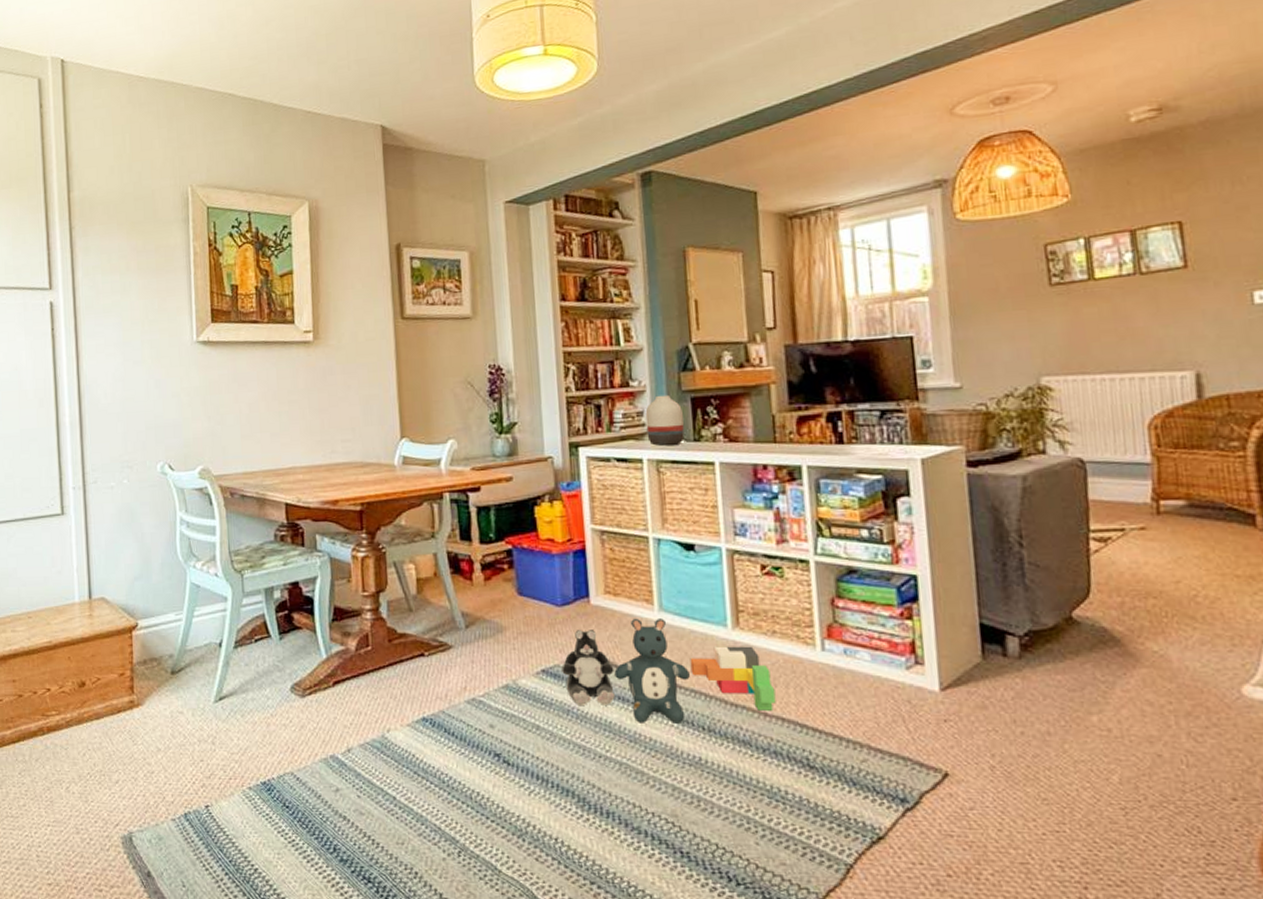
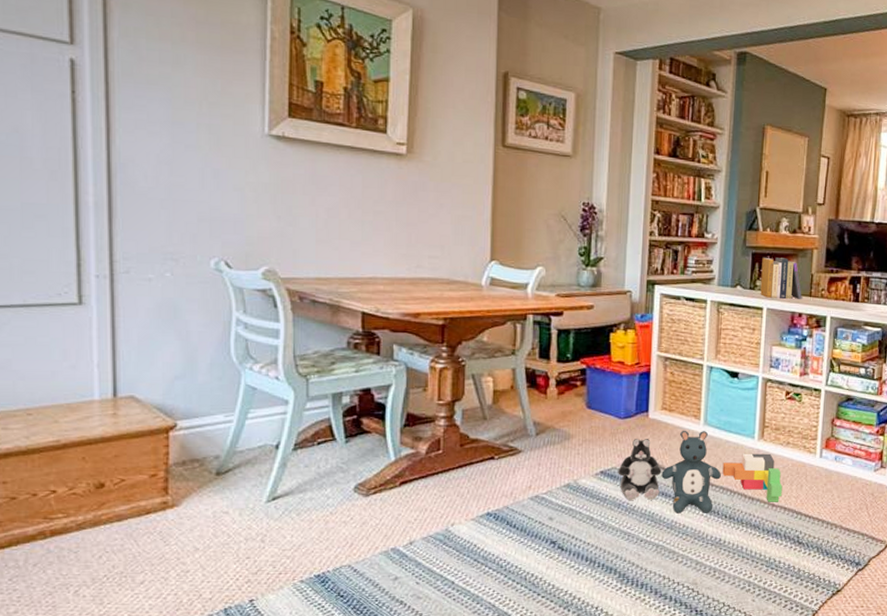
vase: present [645,394,685,447] -> none [713,248,744,292]
books: none [704,399,764,450] -> present [760,257,802,299]

